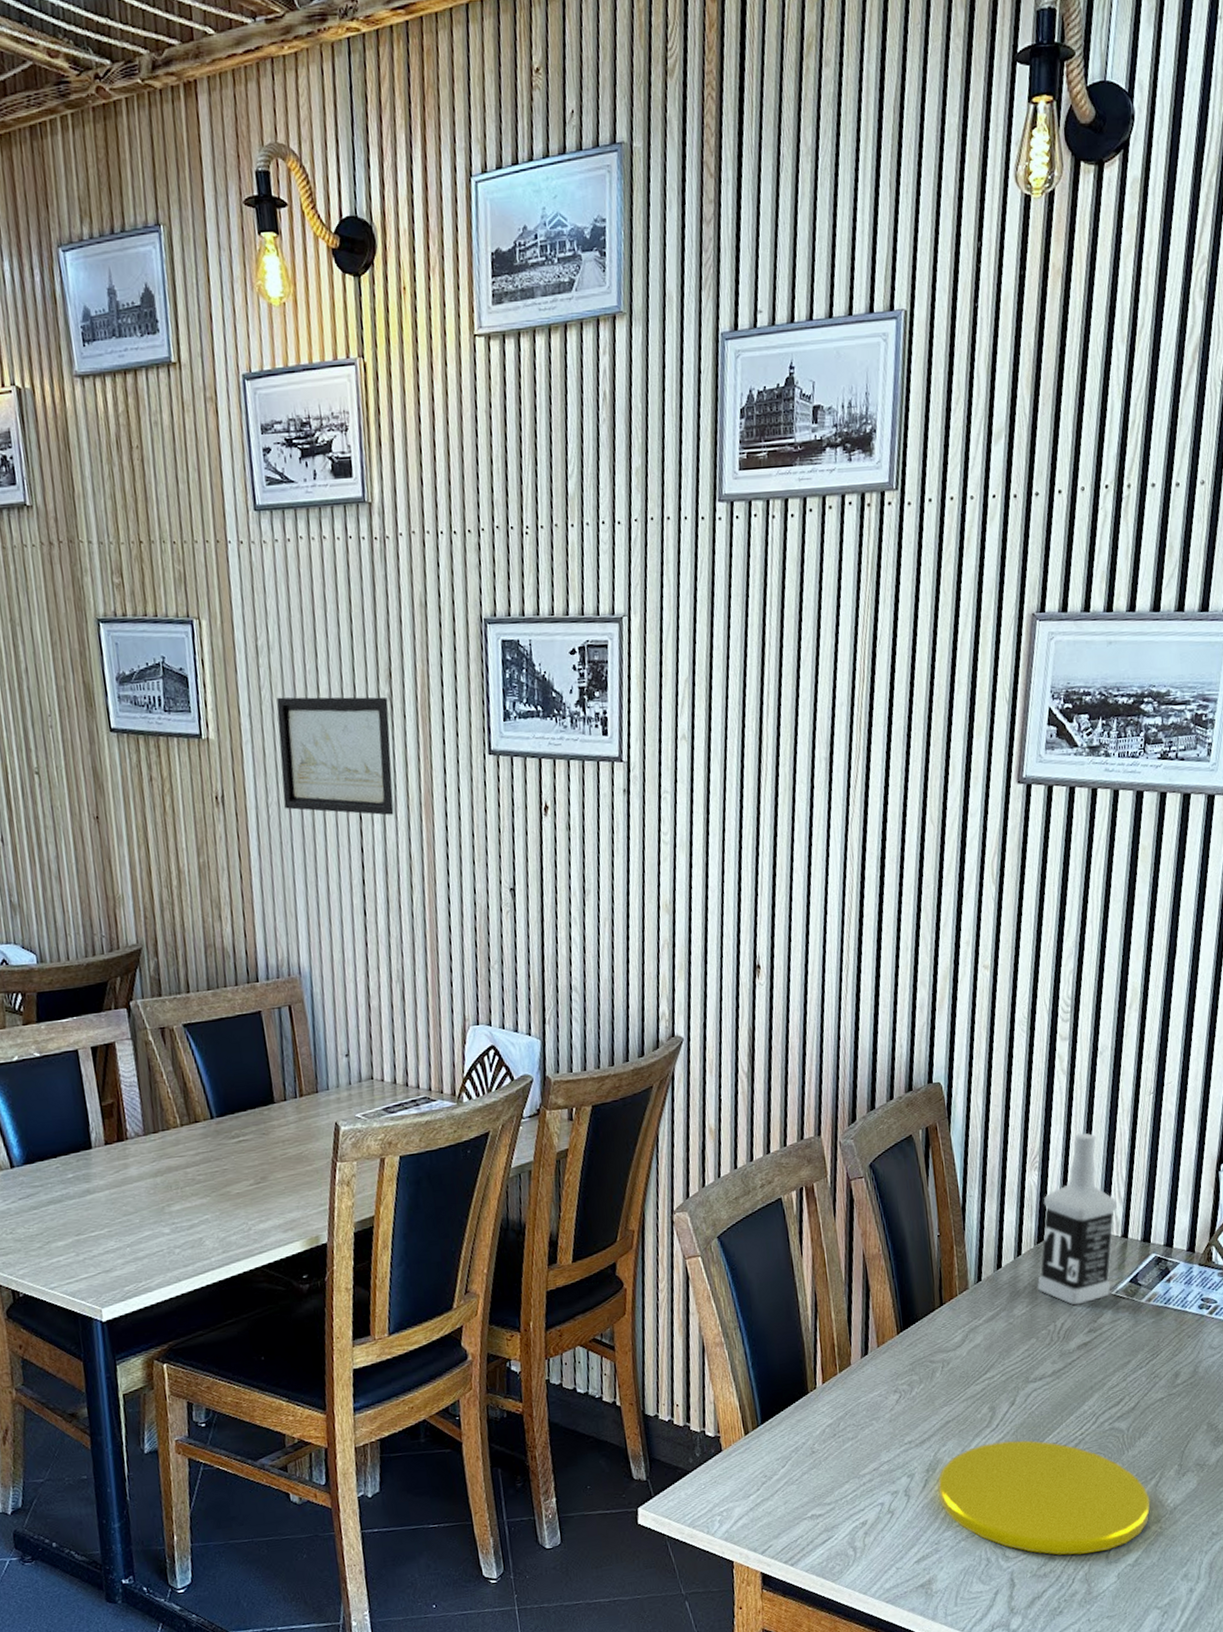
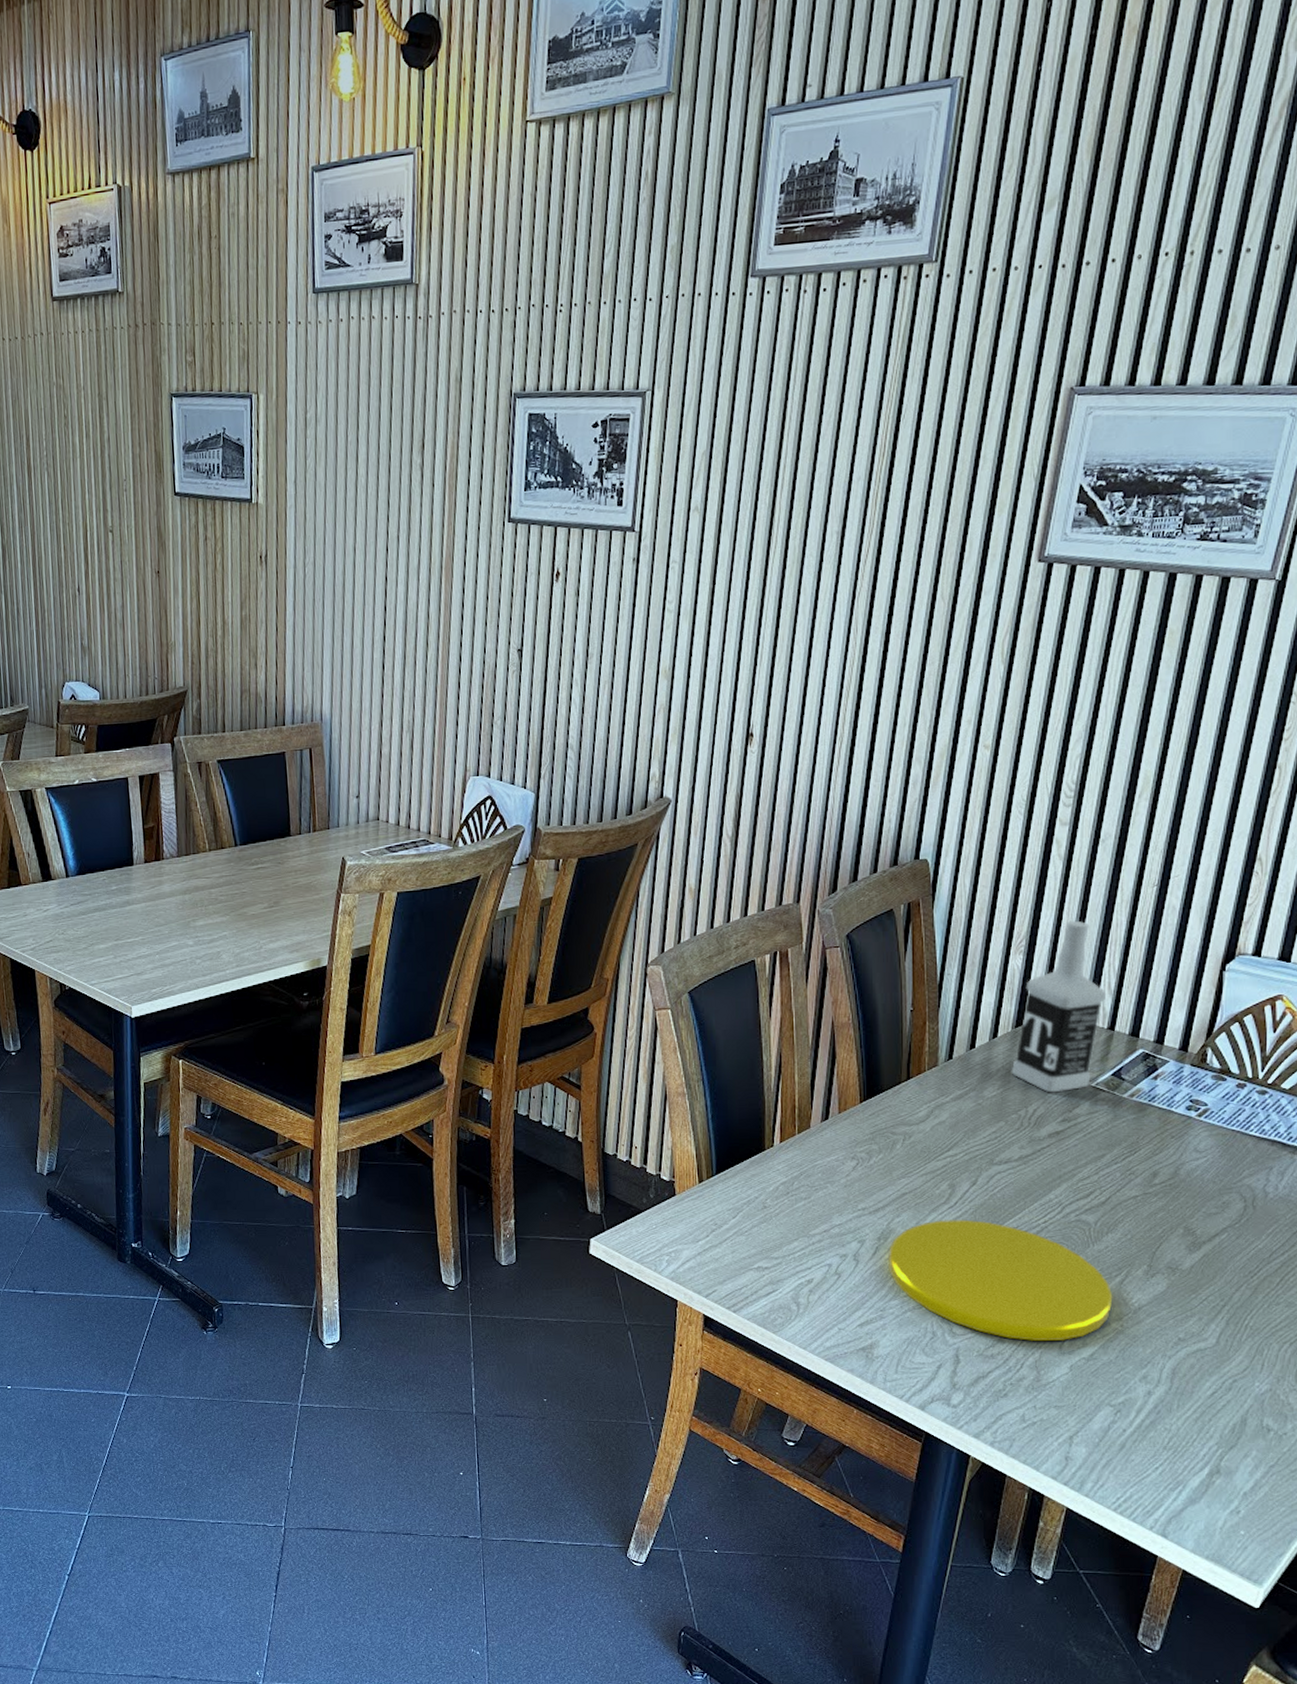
wall art: present [276,697,394,816] -> none [318,465,419,577]

